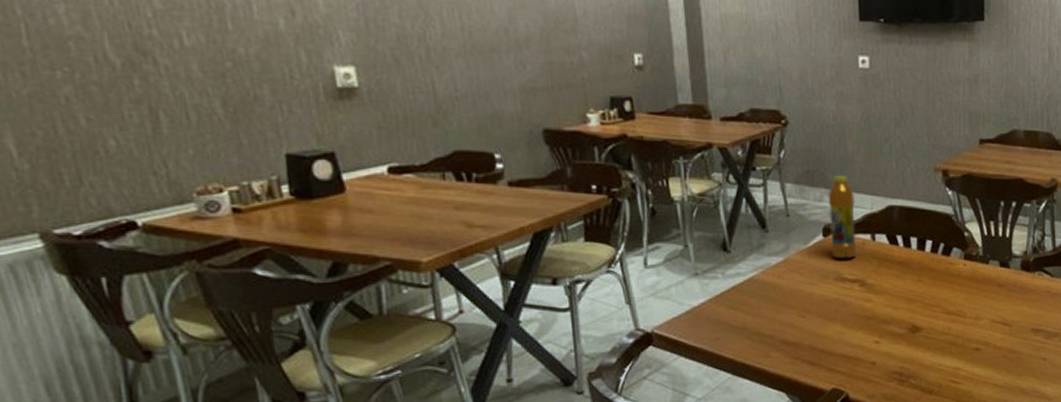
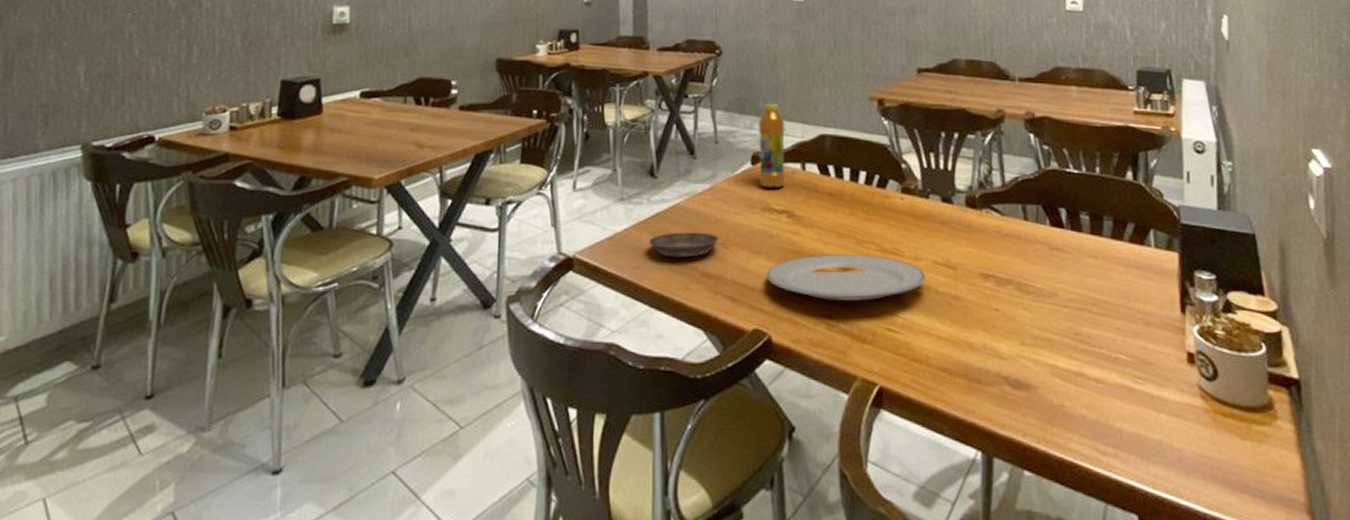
saucer: none [727,303,795,328] -> present [649,232,719,258]
plate: none [842,317,985,359] -> present [766,254,926,301]

